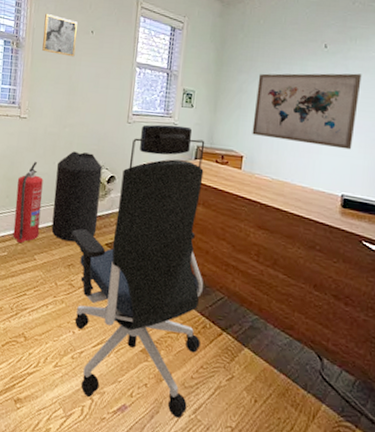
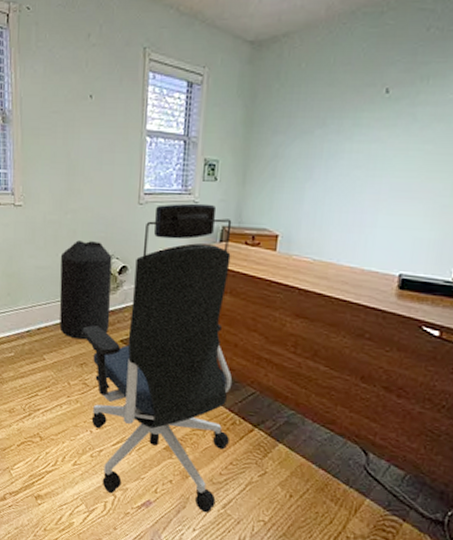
fire extinguisher: present [13,162,44,244] -> none [17,255,47,344]
wall art: present [42,14,78,57] -> none [32,78,73,129]
wall art: present [252,73,362,150] -> none [289,123,434,220]

